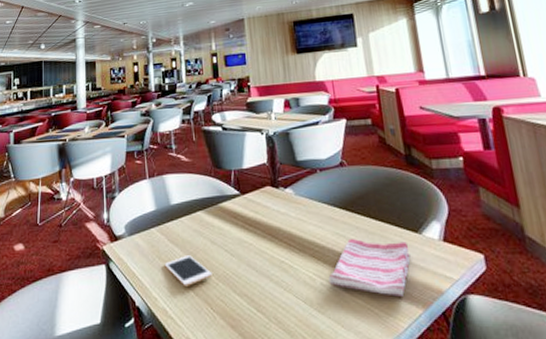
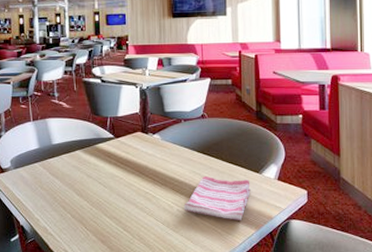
cell phone: present [164,255,213,286] -> none [45,186,88,210]

